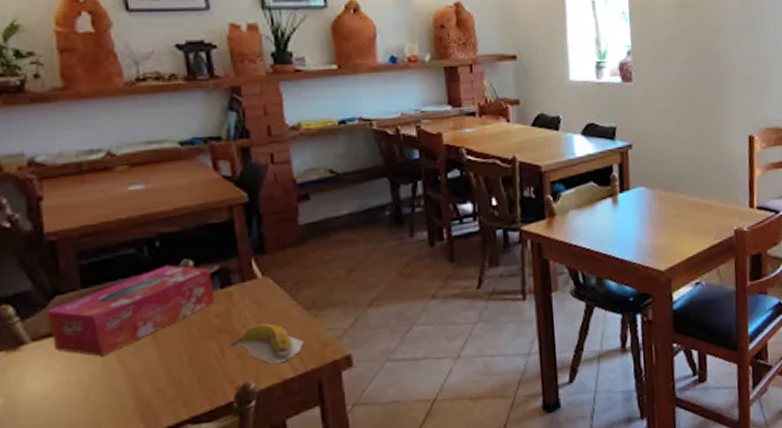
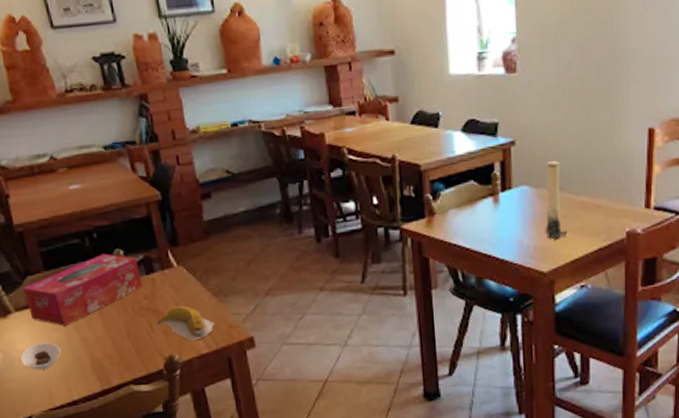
saucer: none [30,379,93,416] -> present [20,342,61,370]
candle: none [661,164,682,238] -> present [545,161,568,239]

